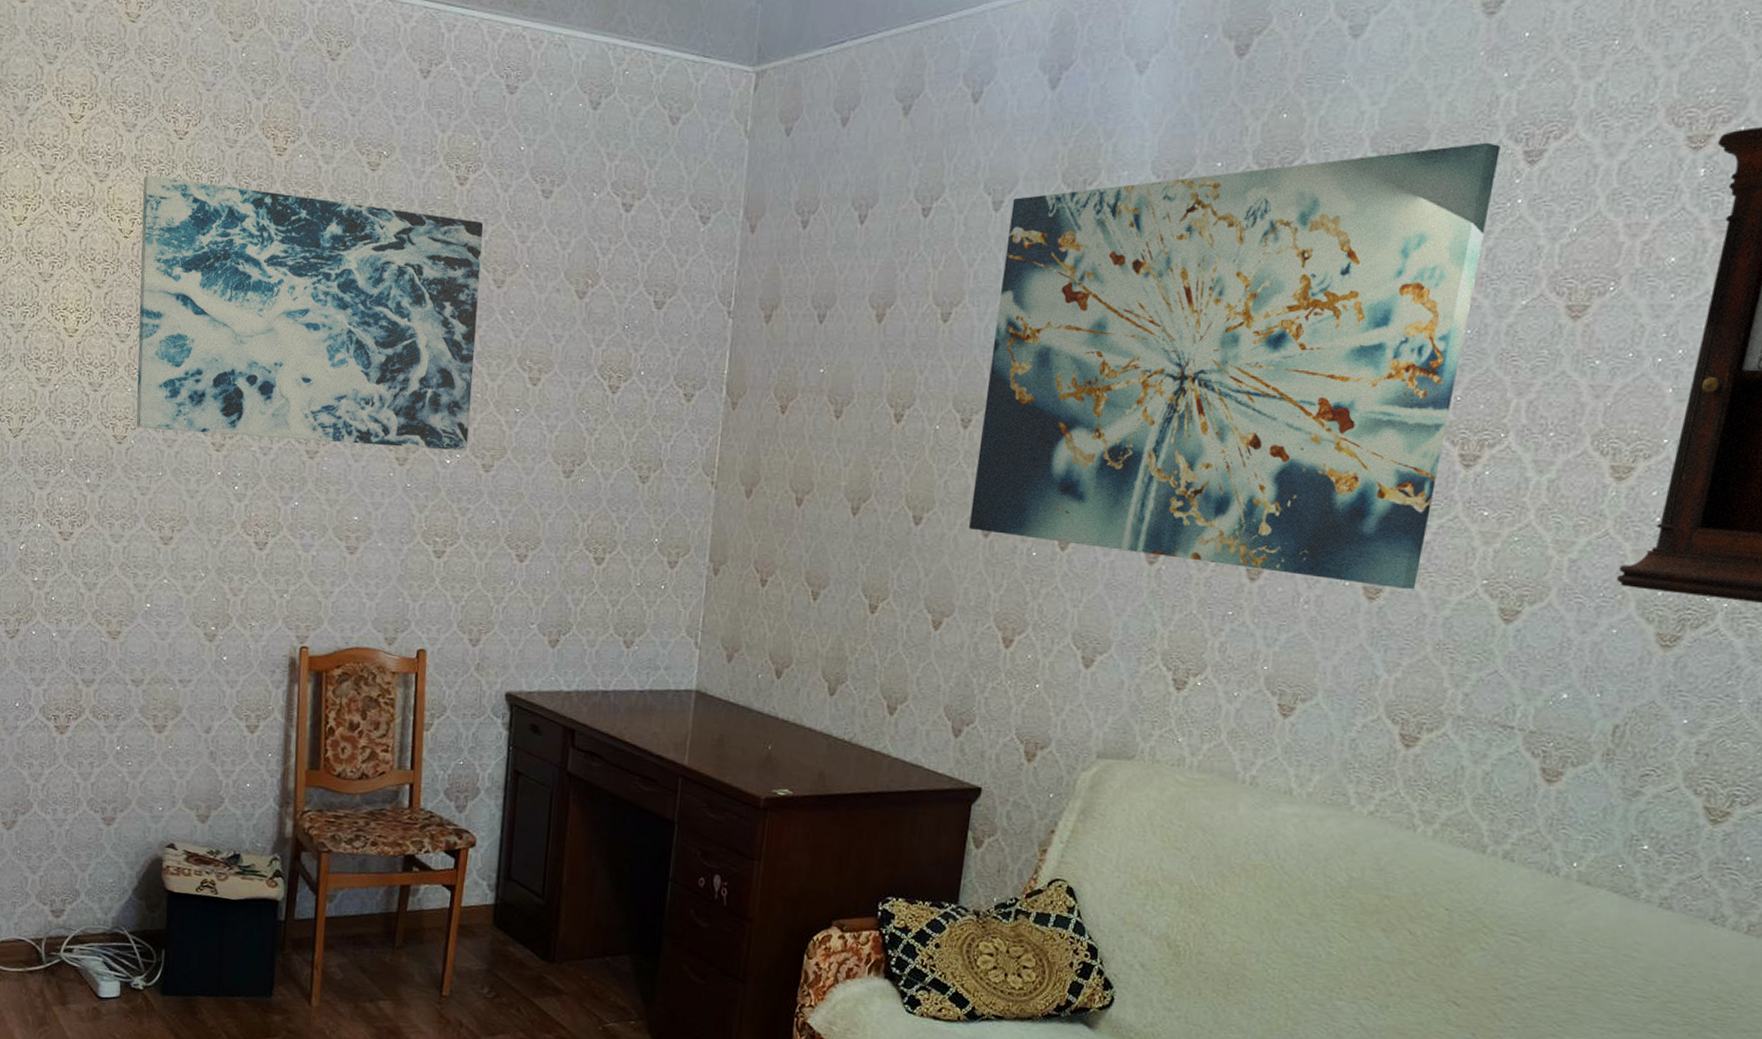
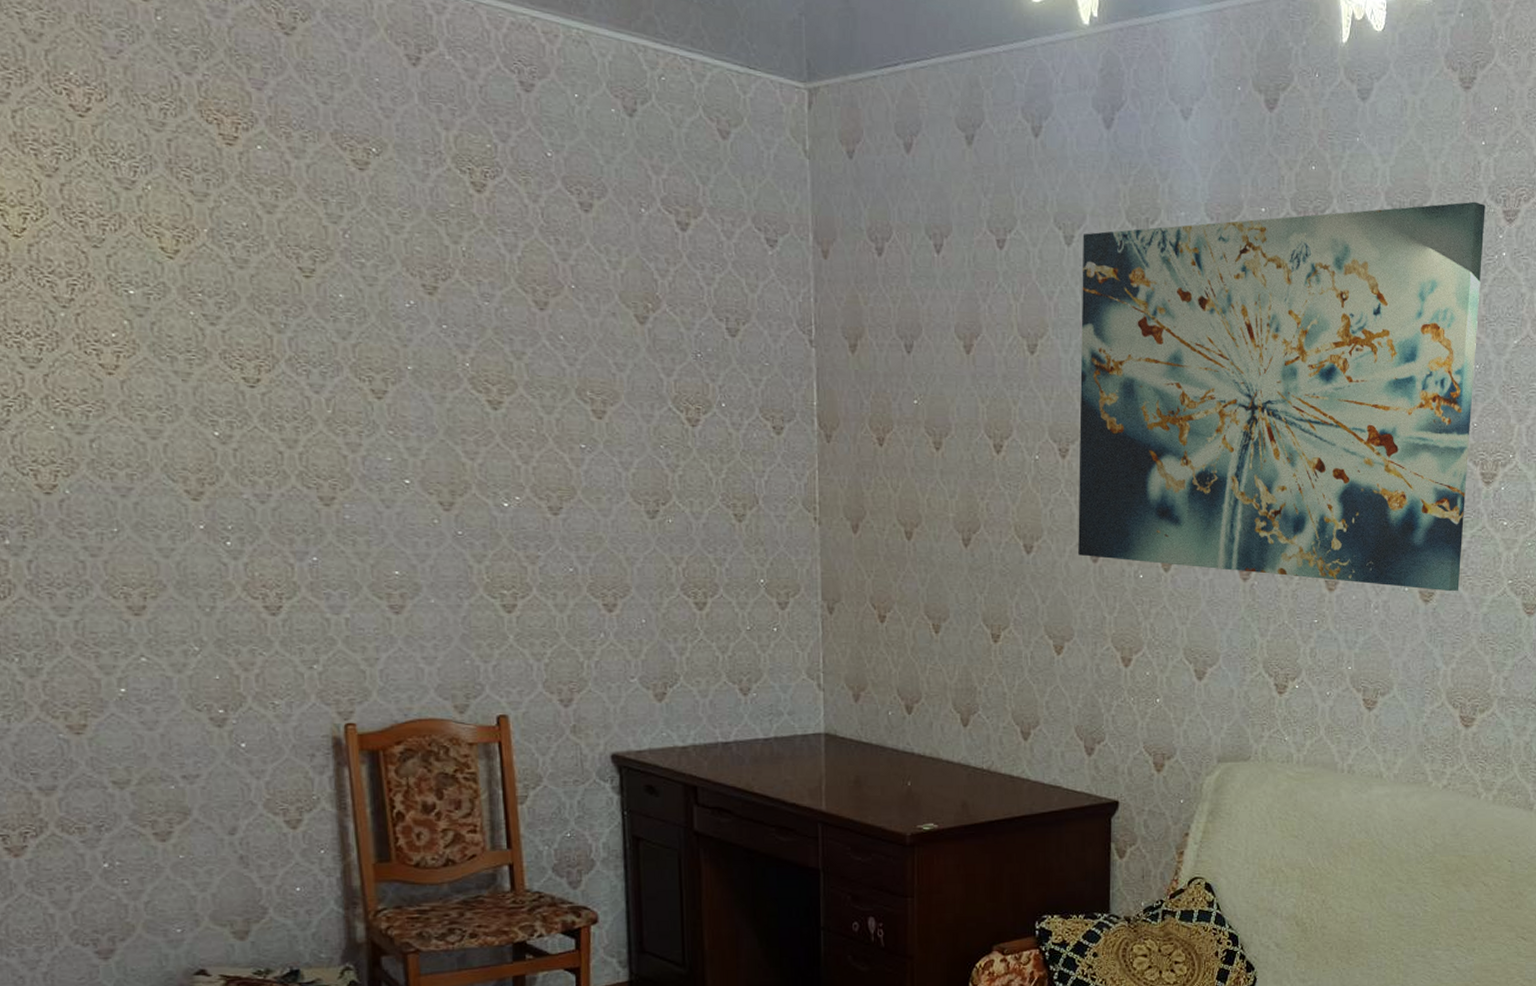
wall art: present [136,175,484,451] -> none [31,159,528,492]

